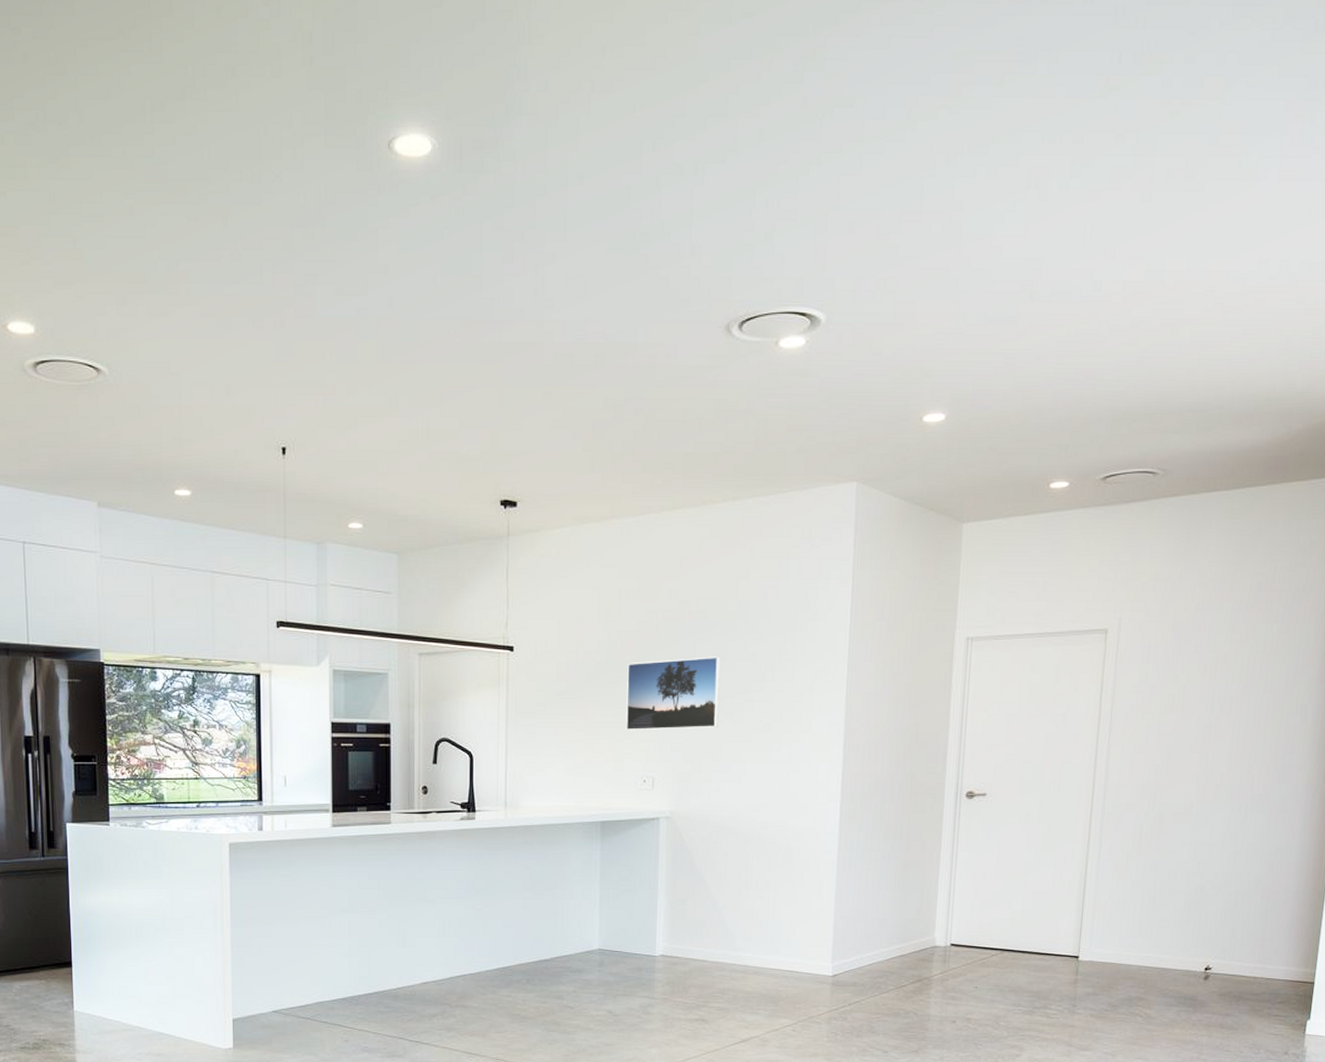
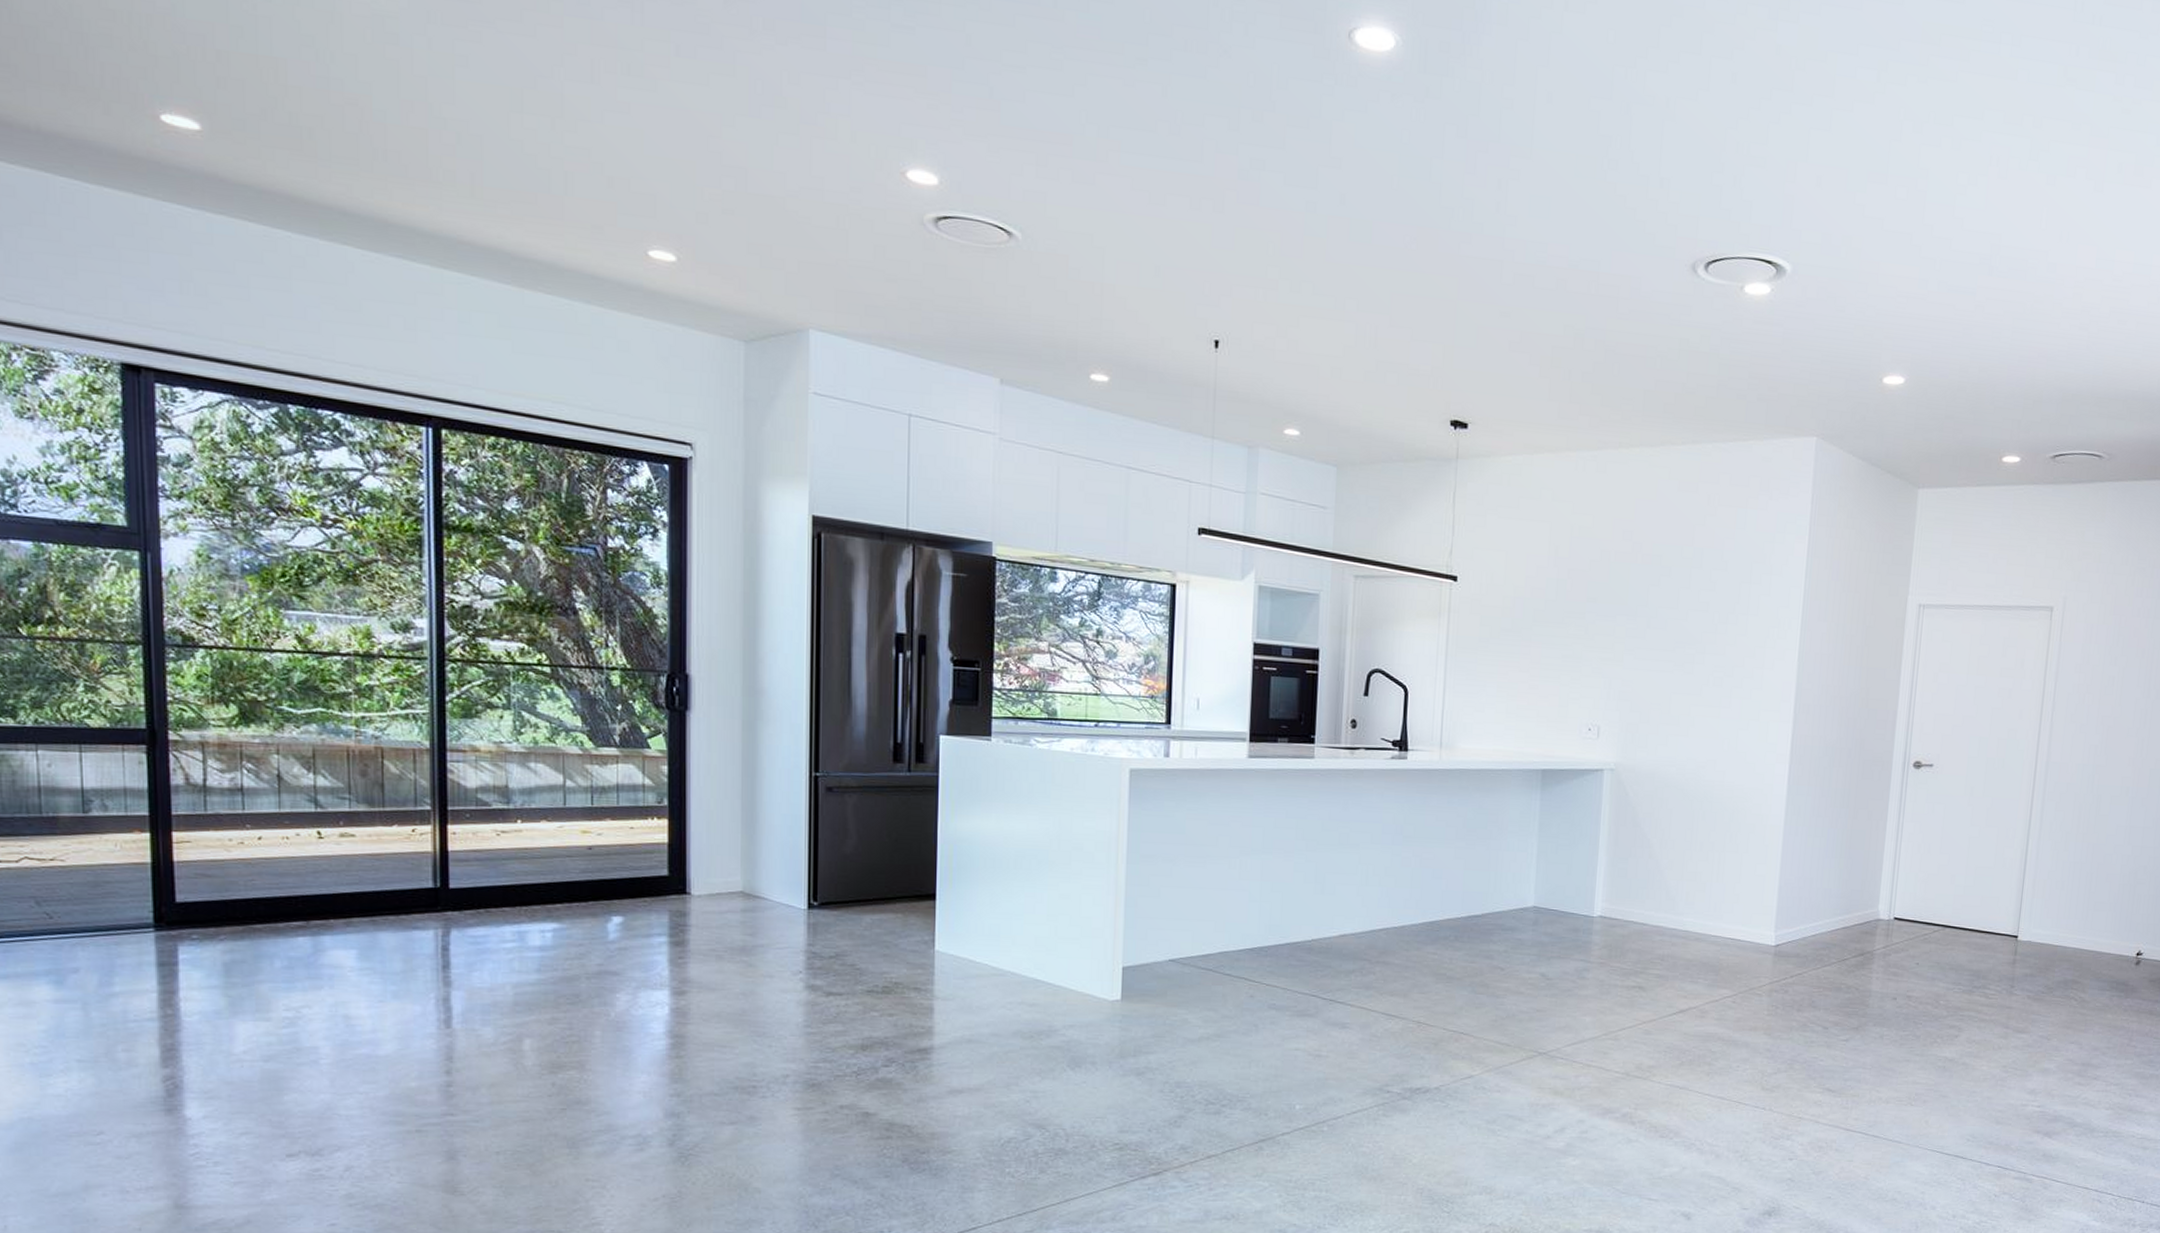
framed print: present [626,656,721,731] -> none [1572,603,1674,678]

